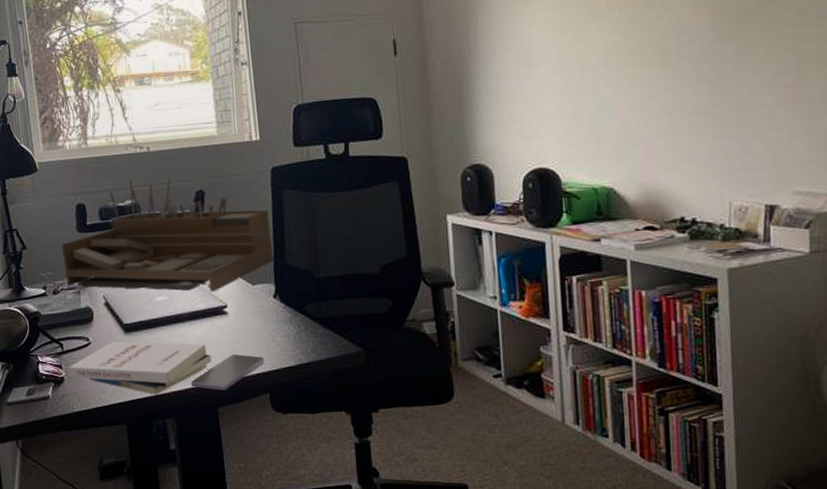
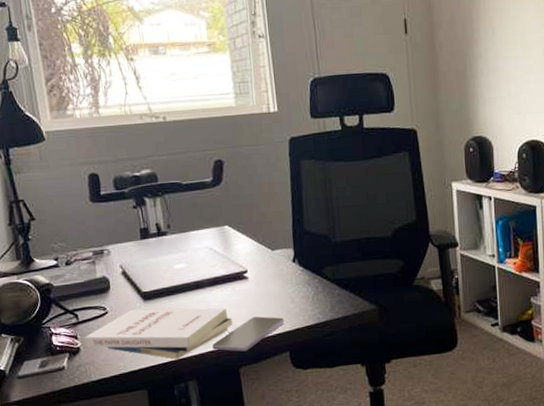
desk organizer: present [62,176,274,291] -> none [74,146,293,258]

